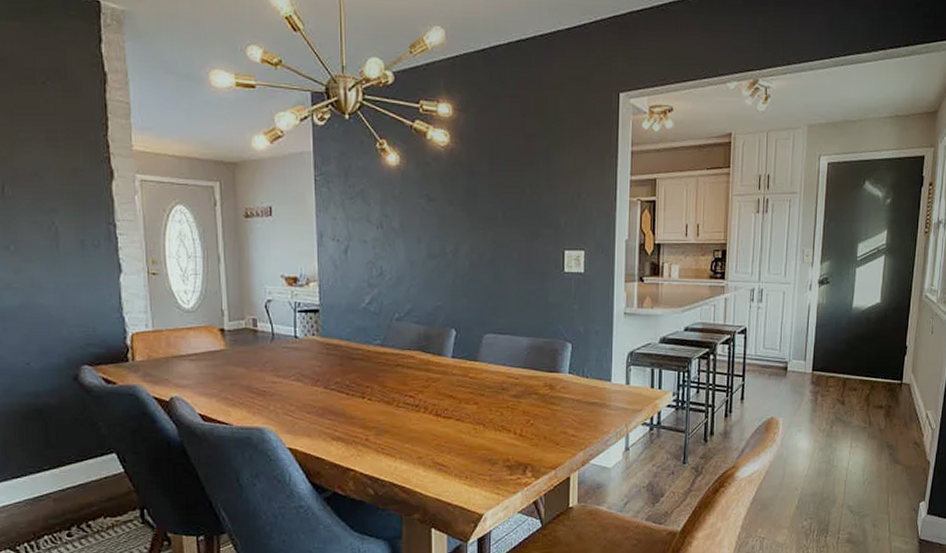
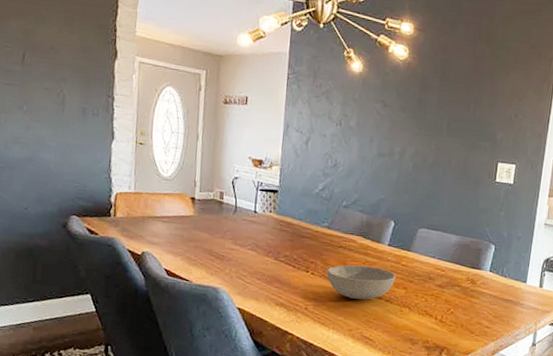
bowl: none [386,384,464,422] -> present [326,265,396,300]

